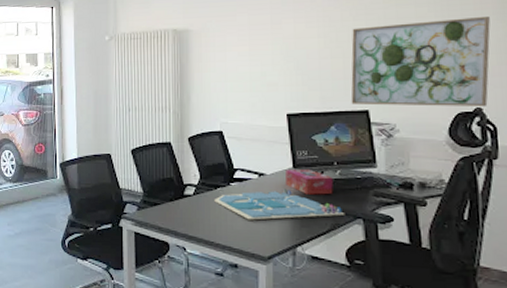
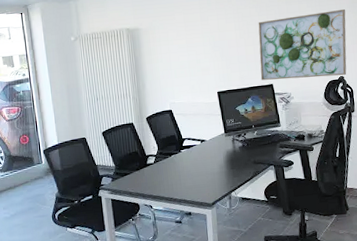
board game: present [214,188,345,220] -> none [170,149,262,177]
tissue box: present [286,169,333,195] -> none [220,133,253,152]

